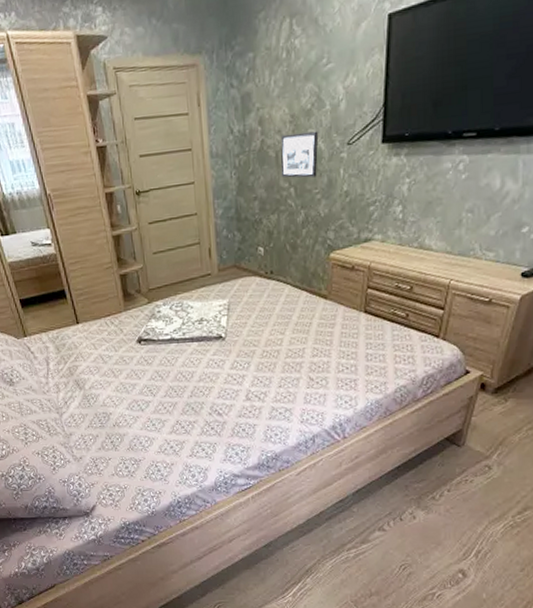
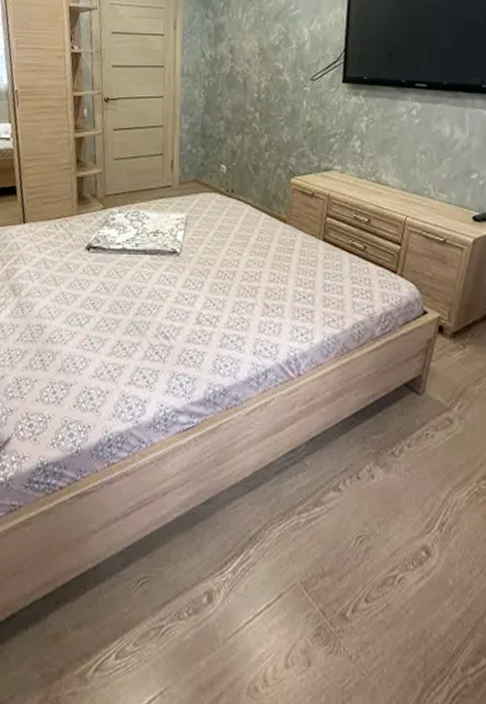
picture frame: present [280,130,319,178] -> none [247,64,285,105]

